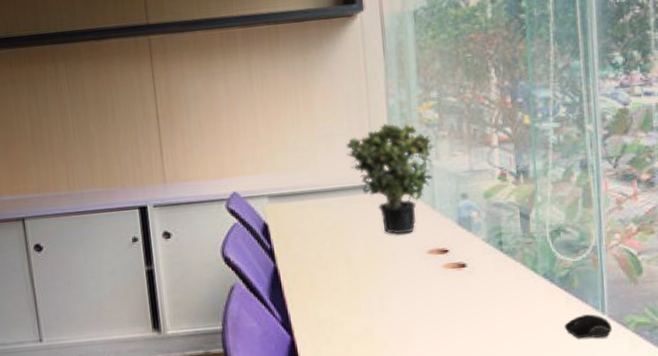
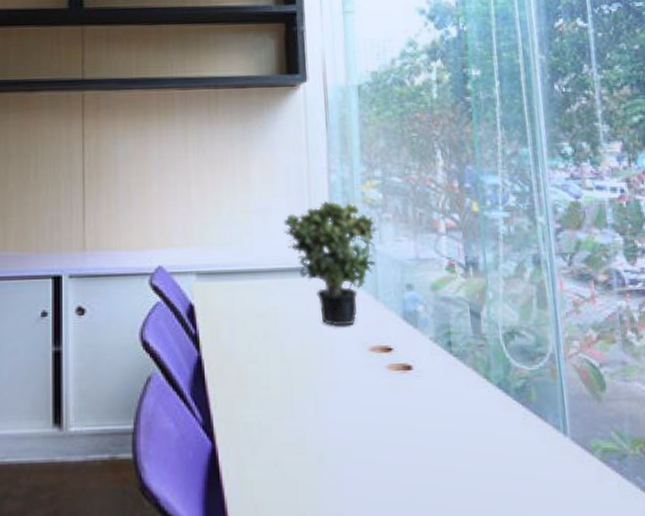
computer mouse: present [564,314,612,339] -> none [522,435,576,466]

